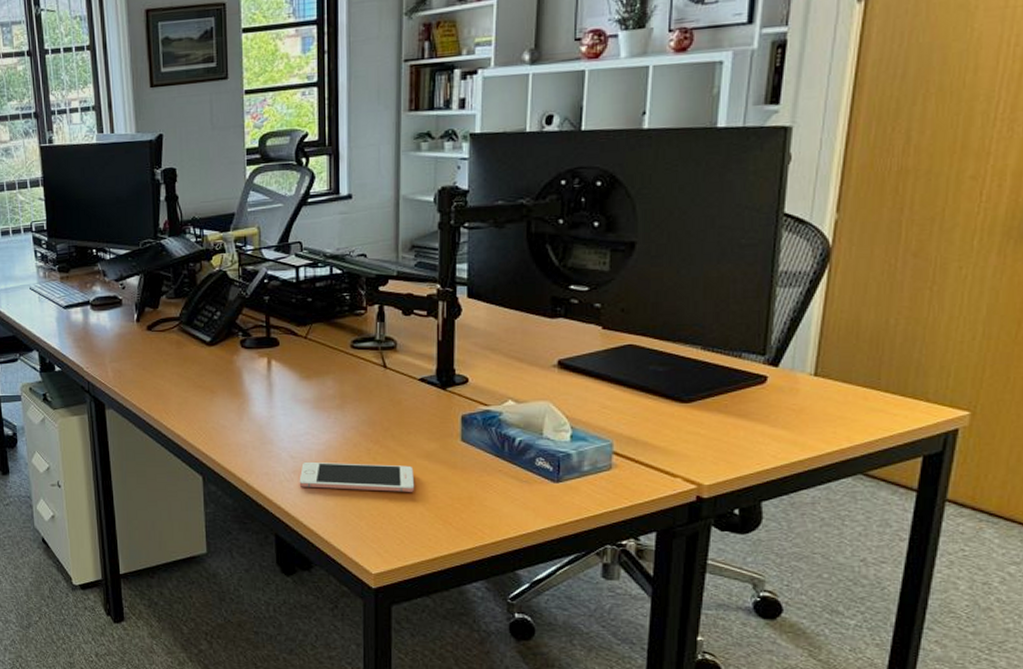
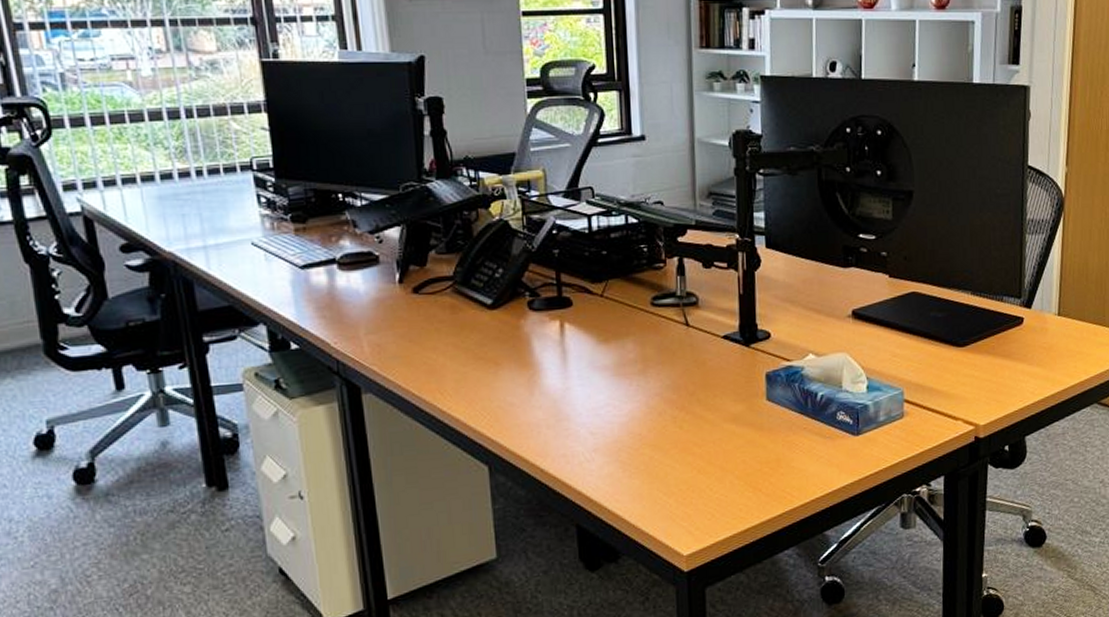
cell phone: present [299,461,414,492] -> none [600,431,722,467]

